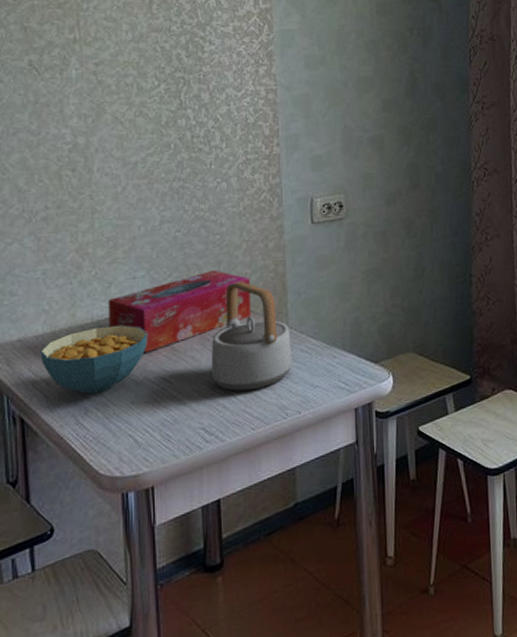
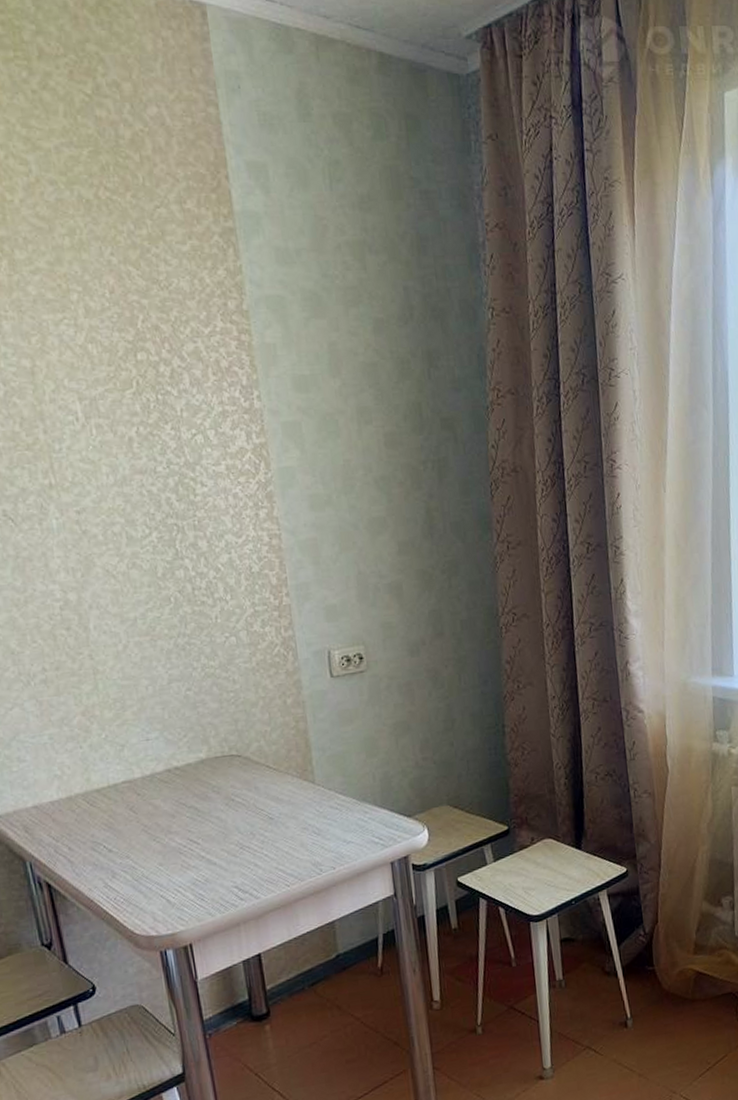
cereal bowl: present [40,325,148,394] -> none [58,788,170,858]
tissue box: present [108,270,252,353] -> none [122,729,276,815]
teapot: present [211,282,292,392] -> none [236,740,322,850]

